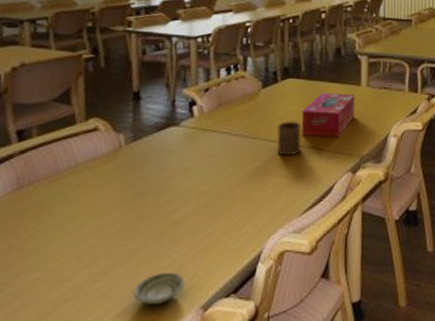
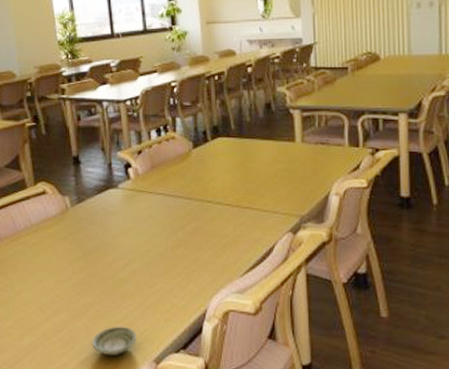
cup: present [276,121,302,156] -> none [212,181,237,216]
tissue box: present [301,92,355,137] -> none [235,150,291,197]

